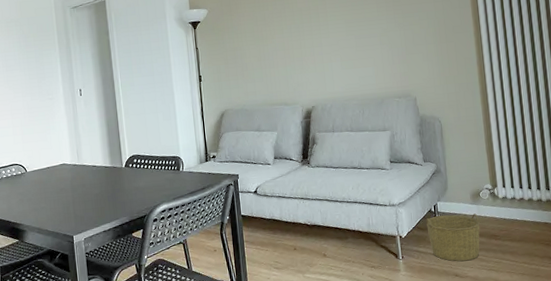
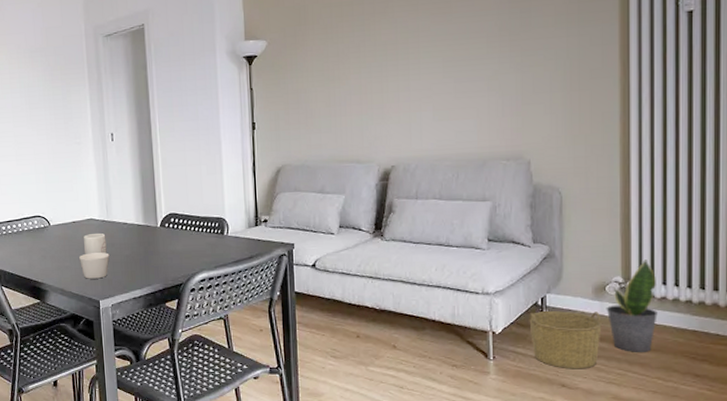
candle: none [54,193,81,217] -> present [79,252,110,279]
mug: none [57,176,79,197] -> present [83,233,107,256]
potted plant: none [481,170,519,244] -> present [606,259,657,352]

